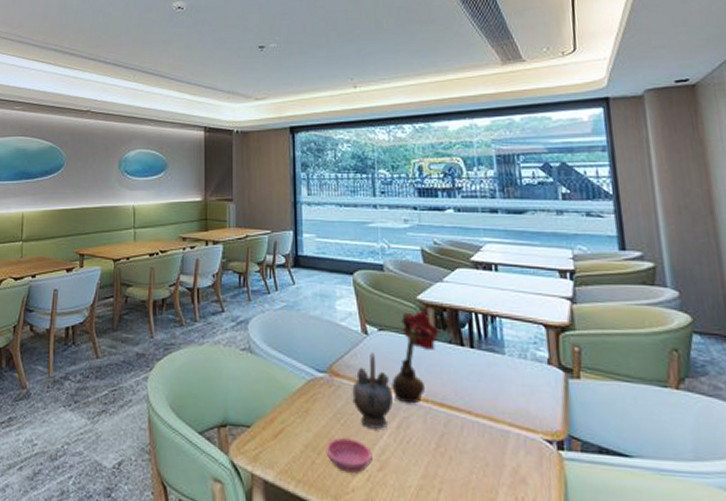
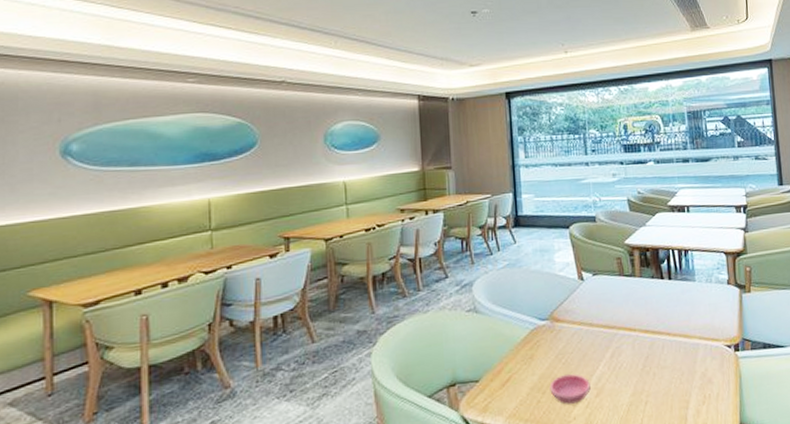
teapot: present [352,353,393,429] -> none [571,296,607,362]
flower: present [392,311,439,404] -> none [605,253,644,335]

